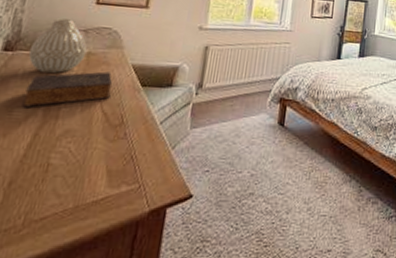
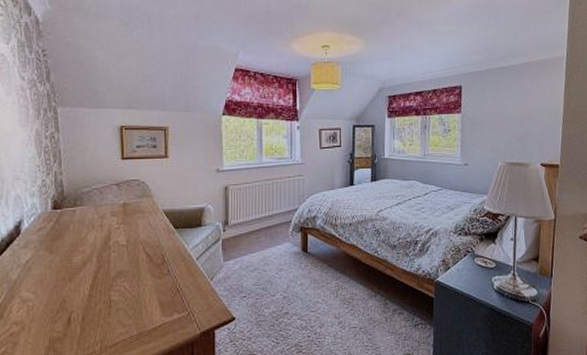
book: present [22,71,113,108] -> none [78,219,150,256]
vase: present [28,18,87,74] -> none [74,176,122,225]

